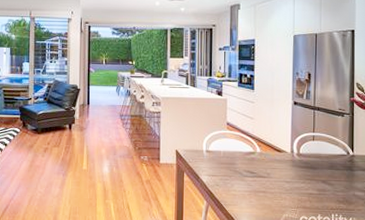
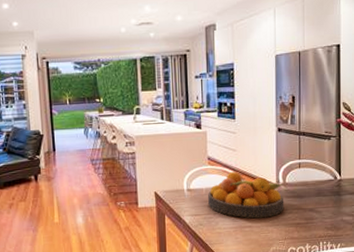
fruit bowl: none [225,138,298,185] -> present [208,172,284,219]

